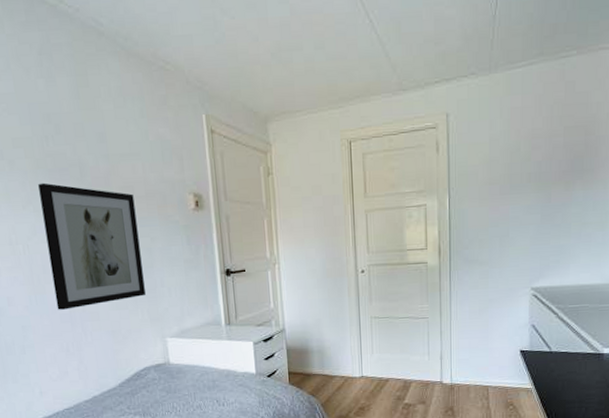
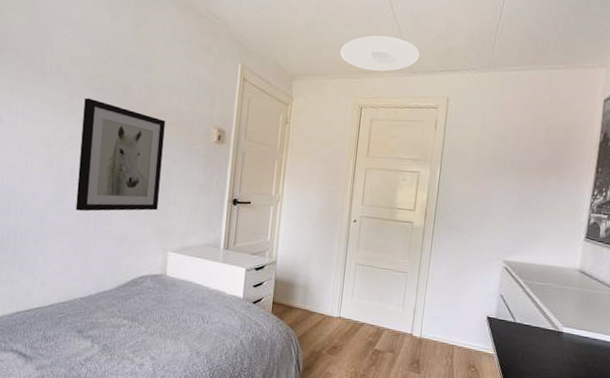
ceiling light: none [315,50,408,96] -> present [340,35,420,72]

